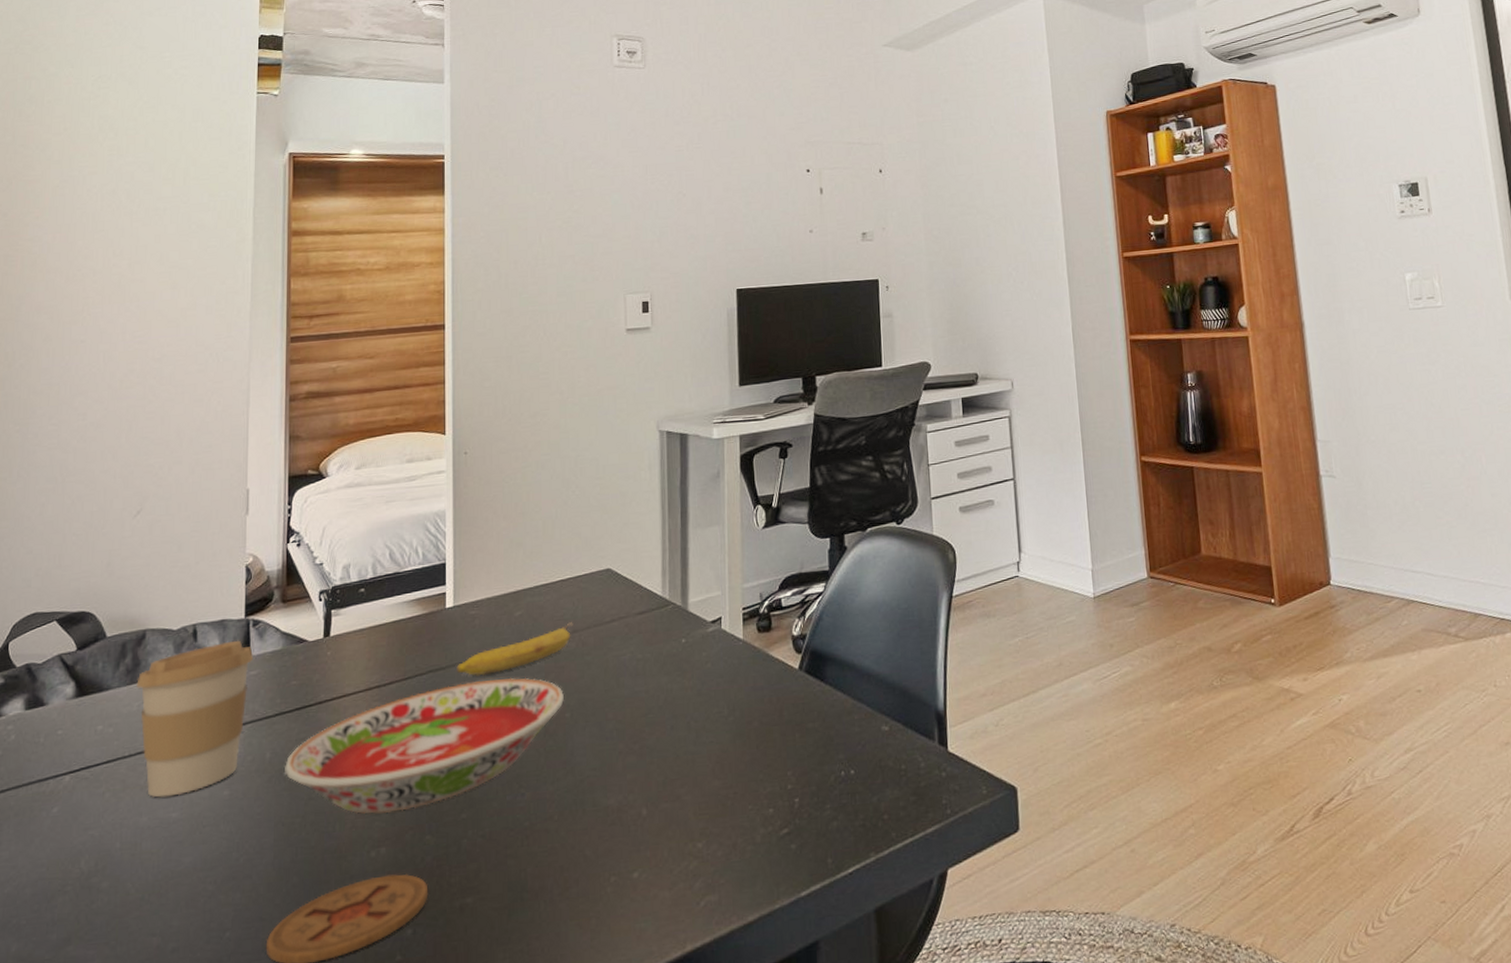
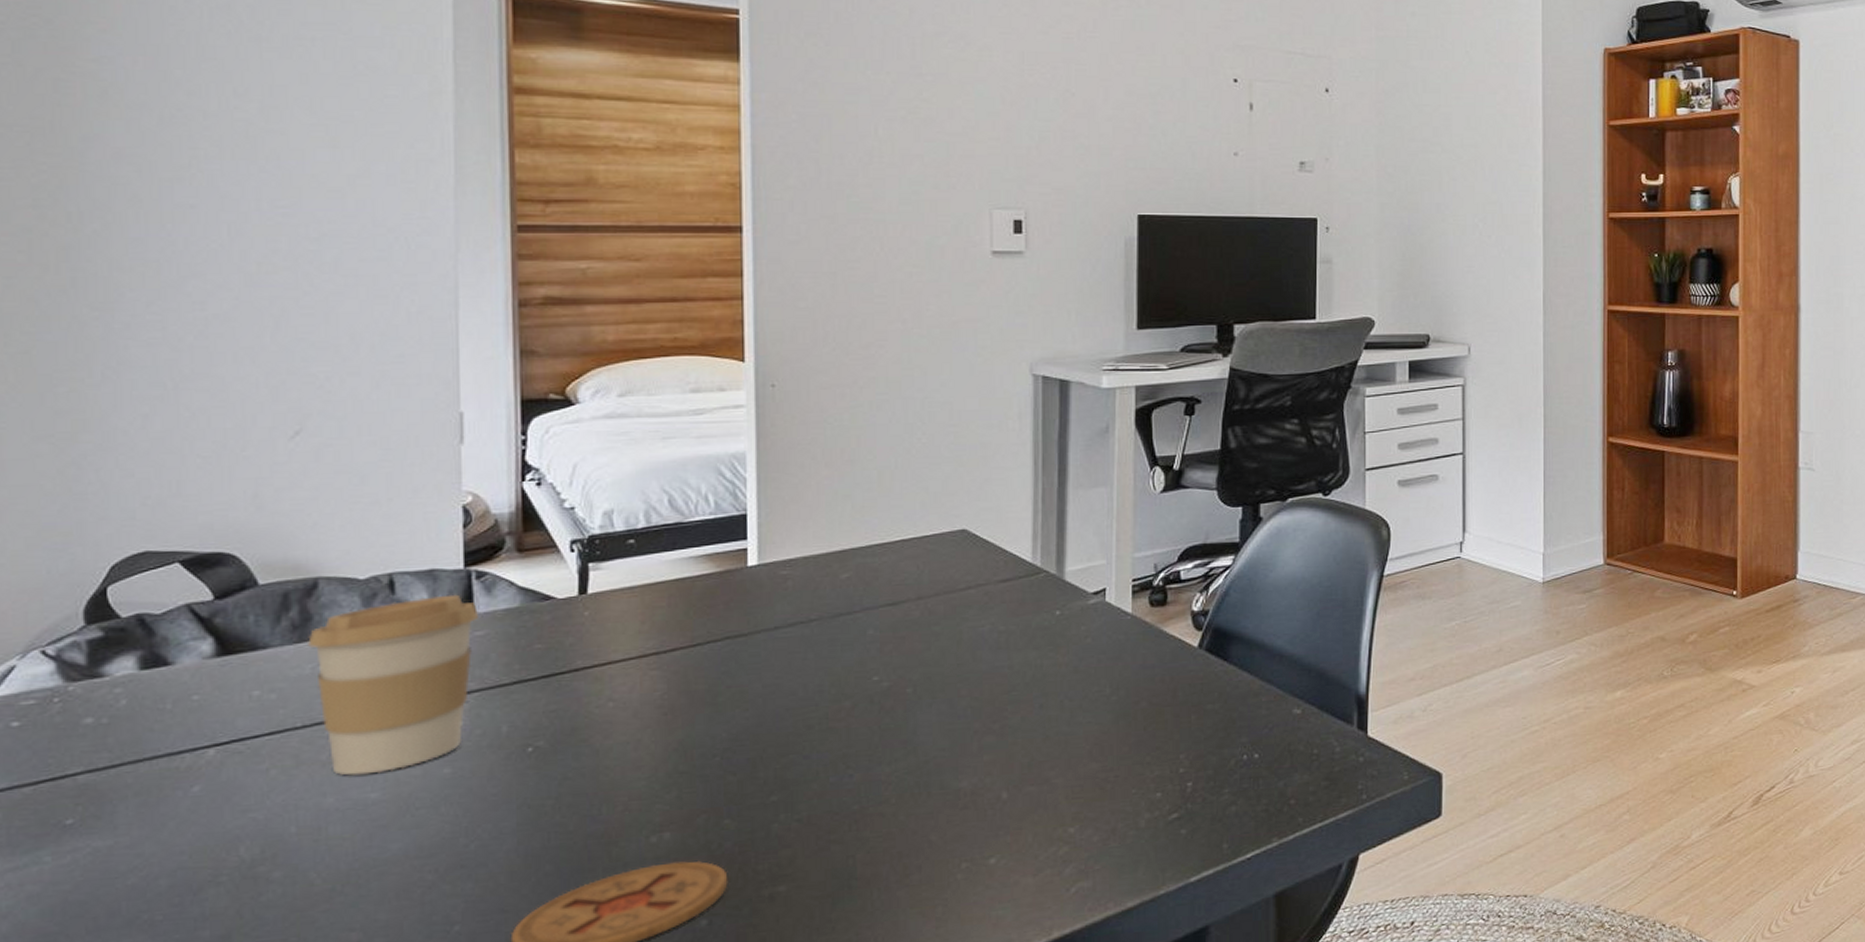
bowl: present [285,677,564,814] -> none [529,647,904,796]
banana: present [455,622,573,676] -> none [761,588,918,645]

